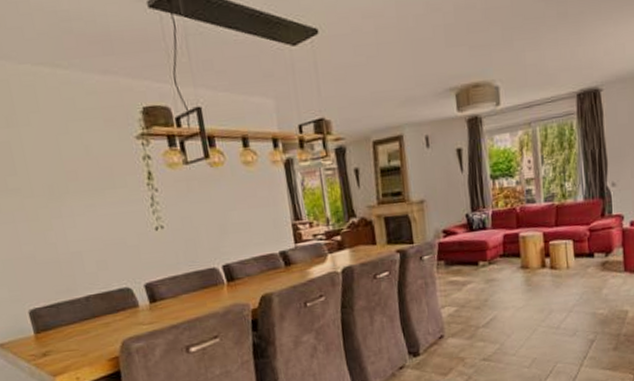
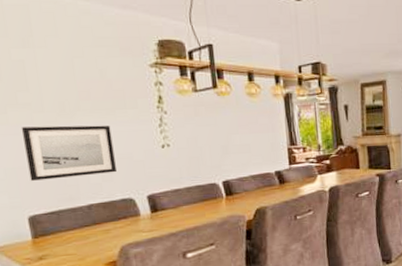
wall art: none [13,207,111,272] -> present [21,125,117,181]

